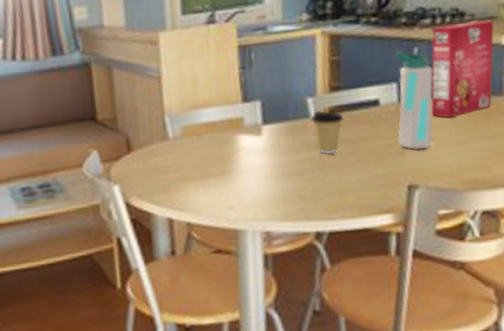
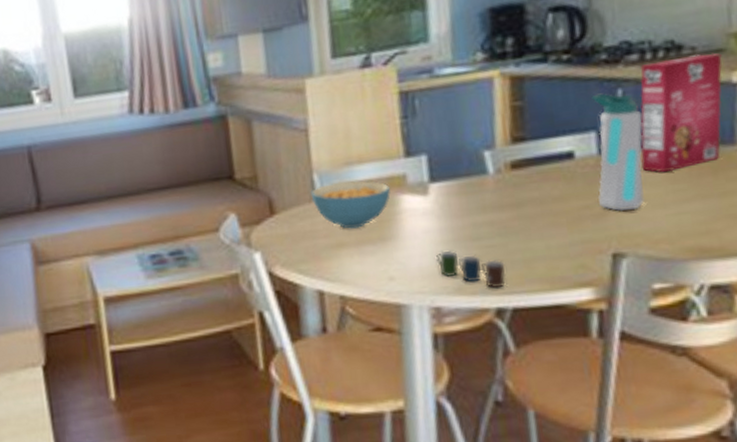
cereal bowl: none [162,122,230,165] -> present [310,180,390,229]
cup: none [267,183,324,215] -> present [436,250,506,288]
coffee cup: present [311,110,343,155] -> none [488,164,529,218]

